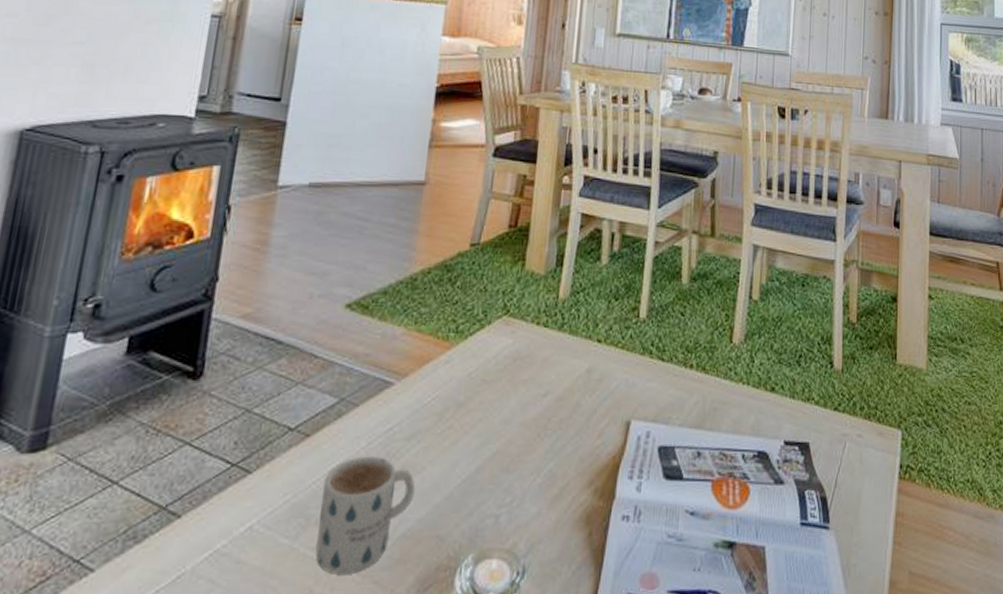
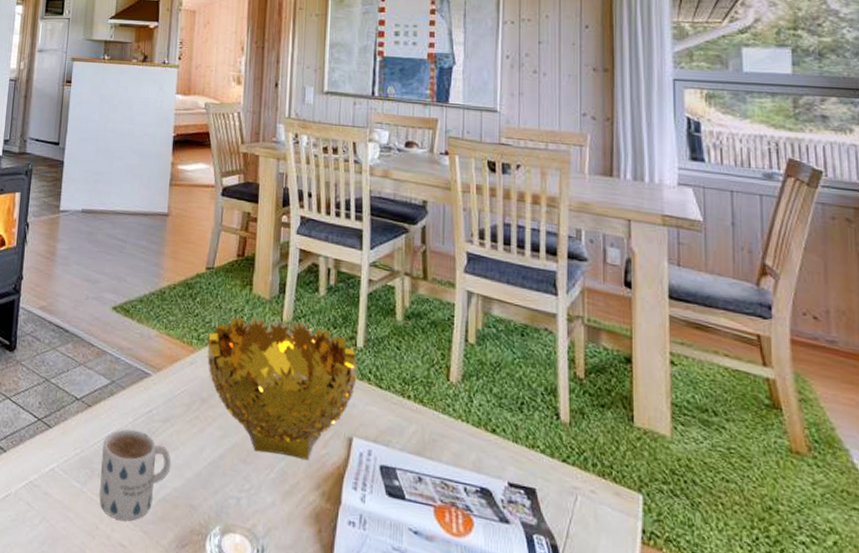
decorative bowl: none [466,295,639,456] -> present [207,316,357,460]

